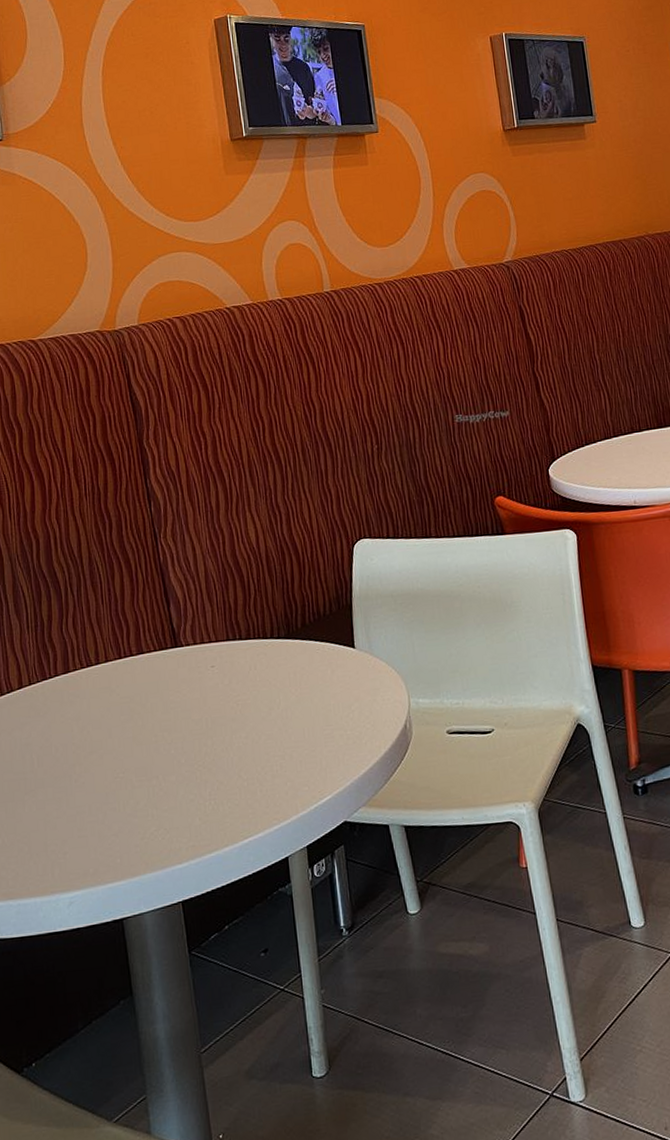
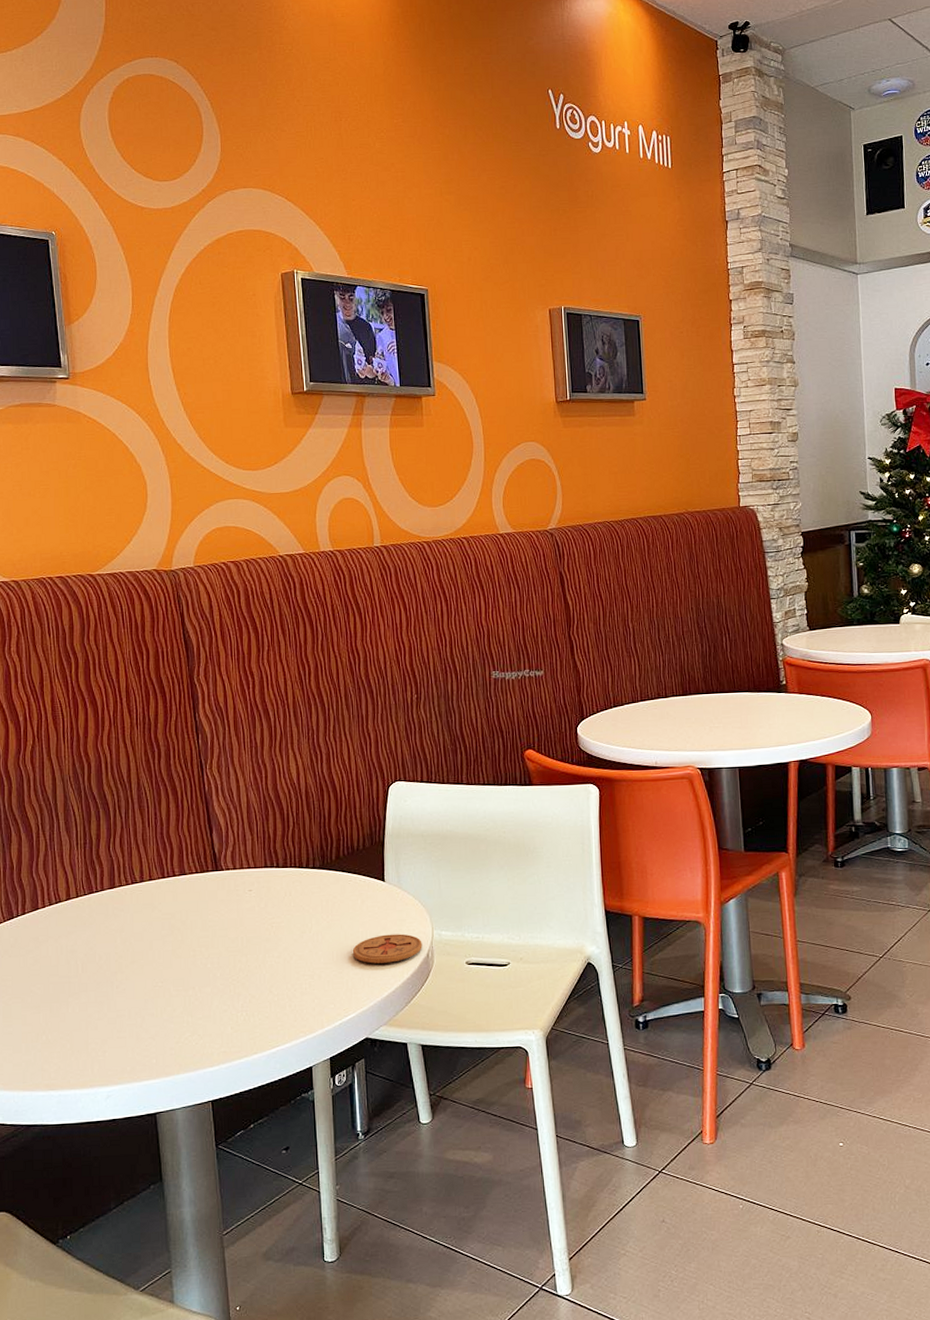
coaster: none [324,704,399,739] -> present [352,933,422,964]

